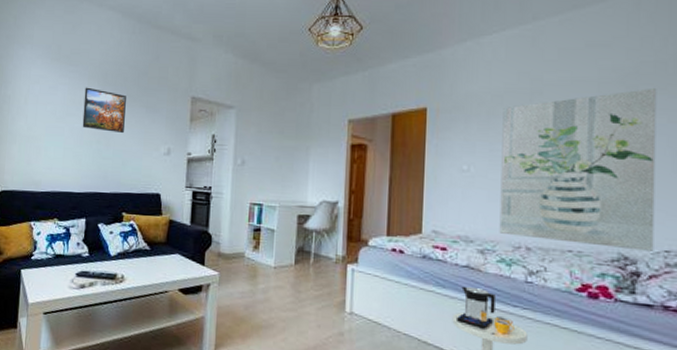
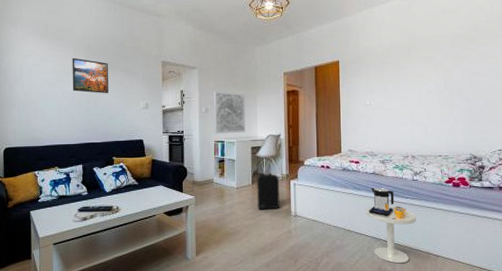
wall art: none [250,139,295,195] -> present [213,91,246,133]
backpack: none [300,248,332,301] -> present [257,171,280,210]
wall art: present [499,88,657,252] -> none [391,39,492,151]

